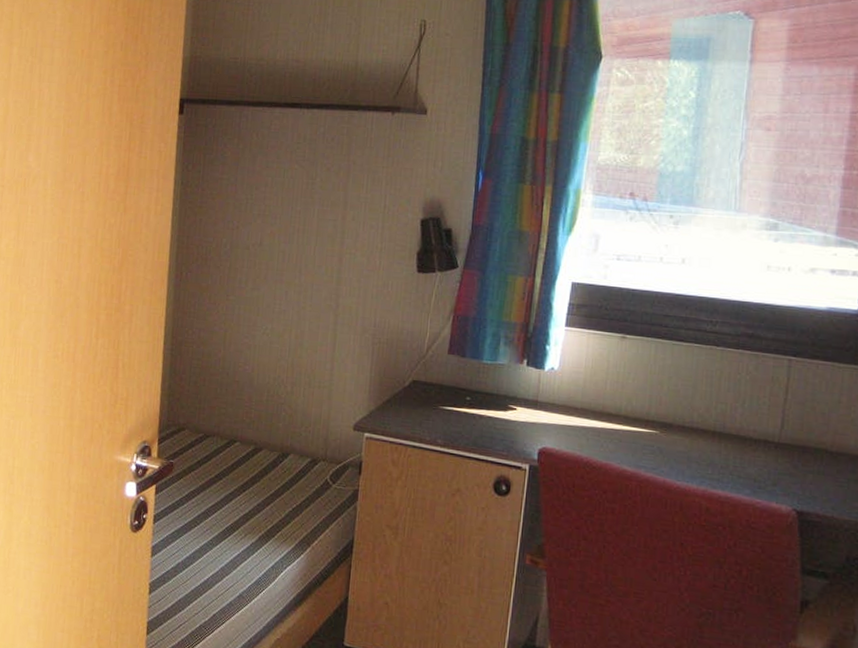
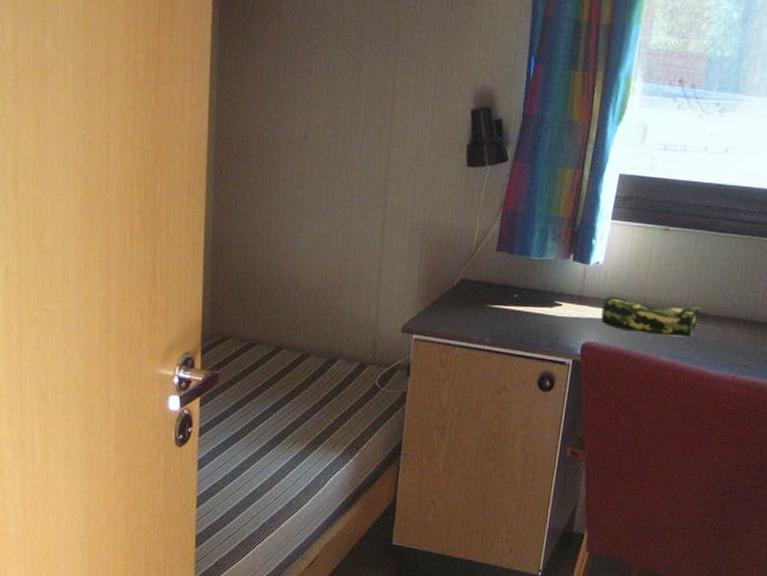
pencil case: none [558,401,666,448] -> present [601,295,702,338]

